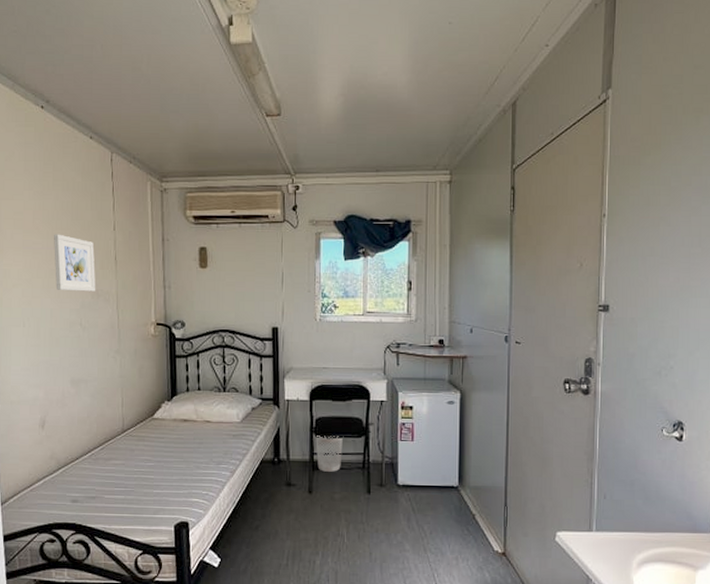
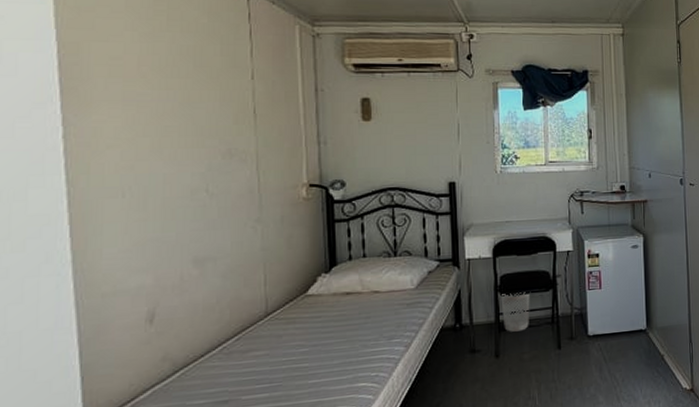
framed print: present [54,234,95,292] -> none [168,83,227,152]

